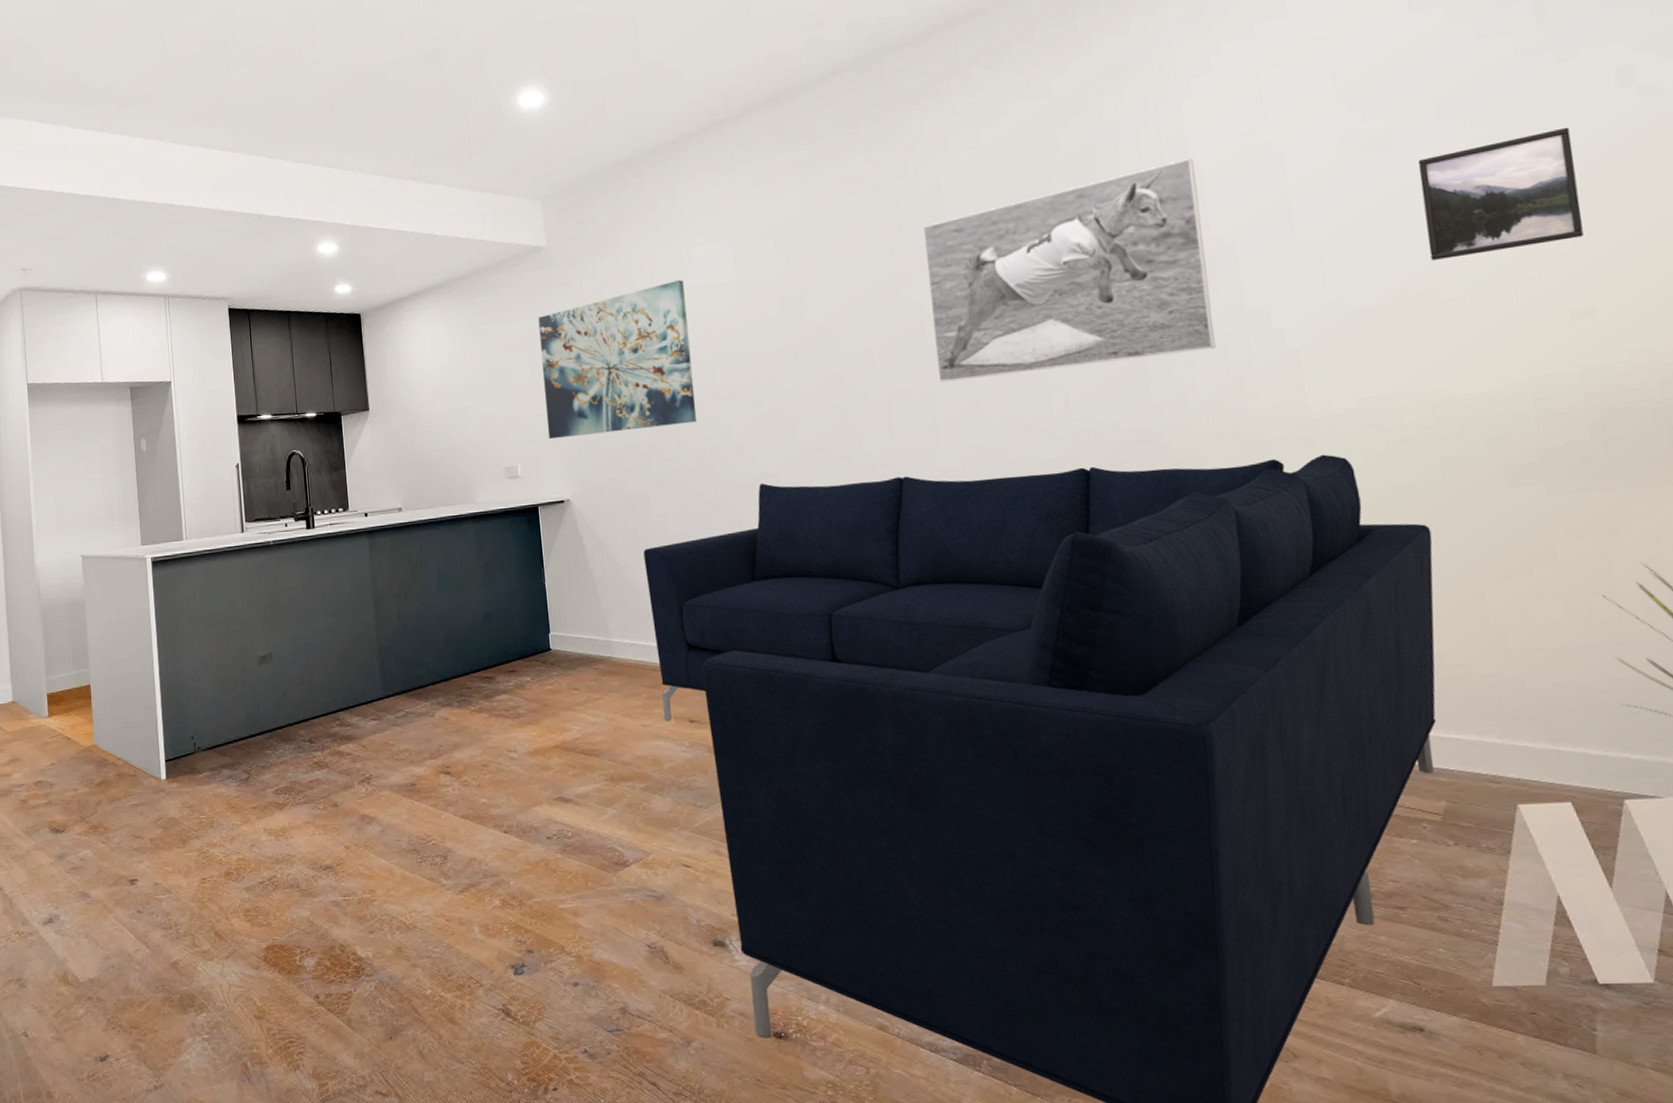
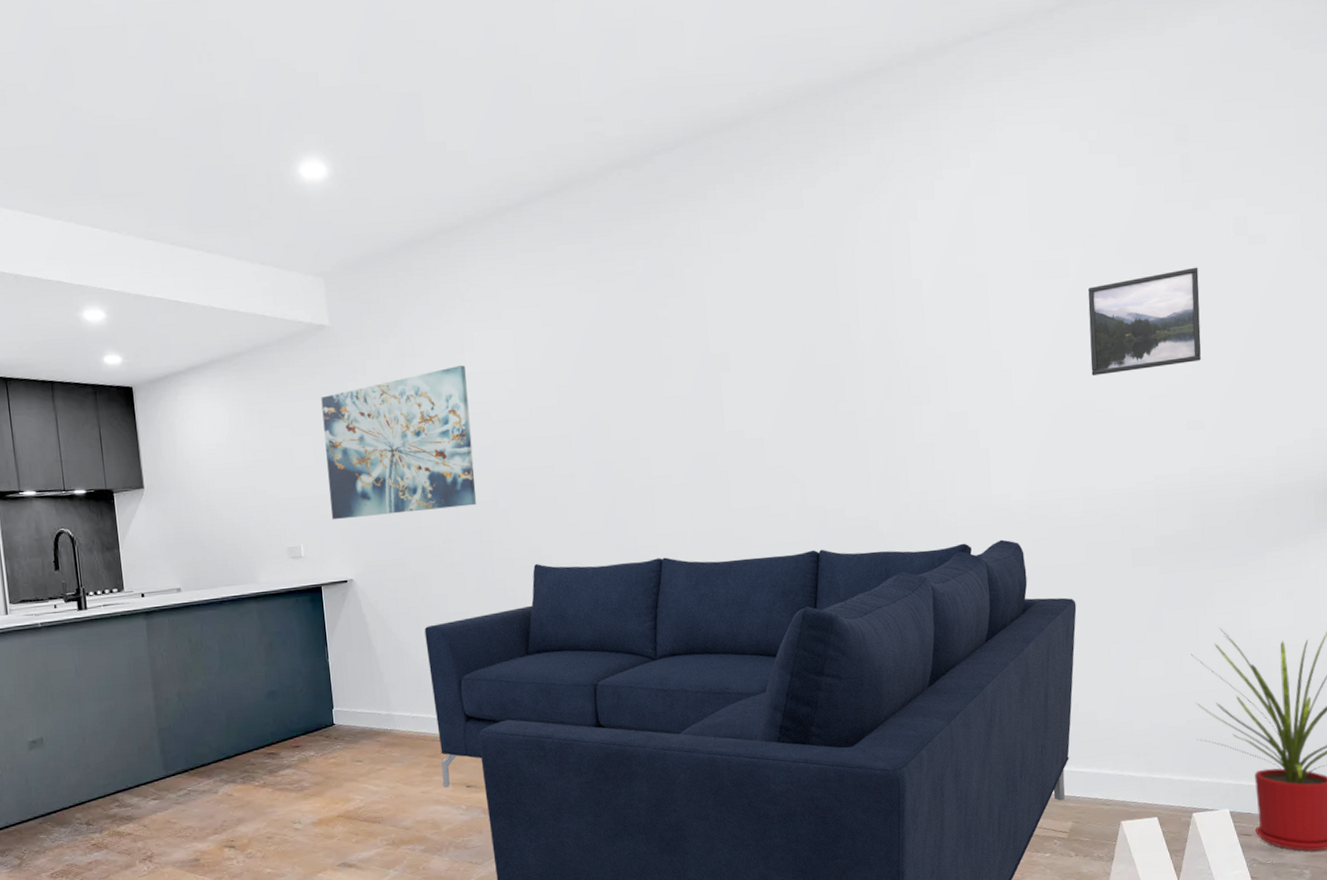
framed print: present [922,158,1216,383] -> none [687,274,925,472]

